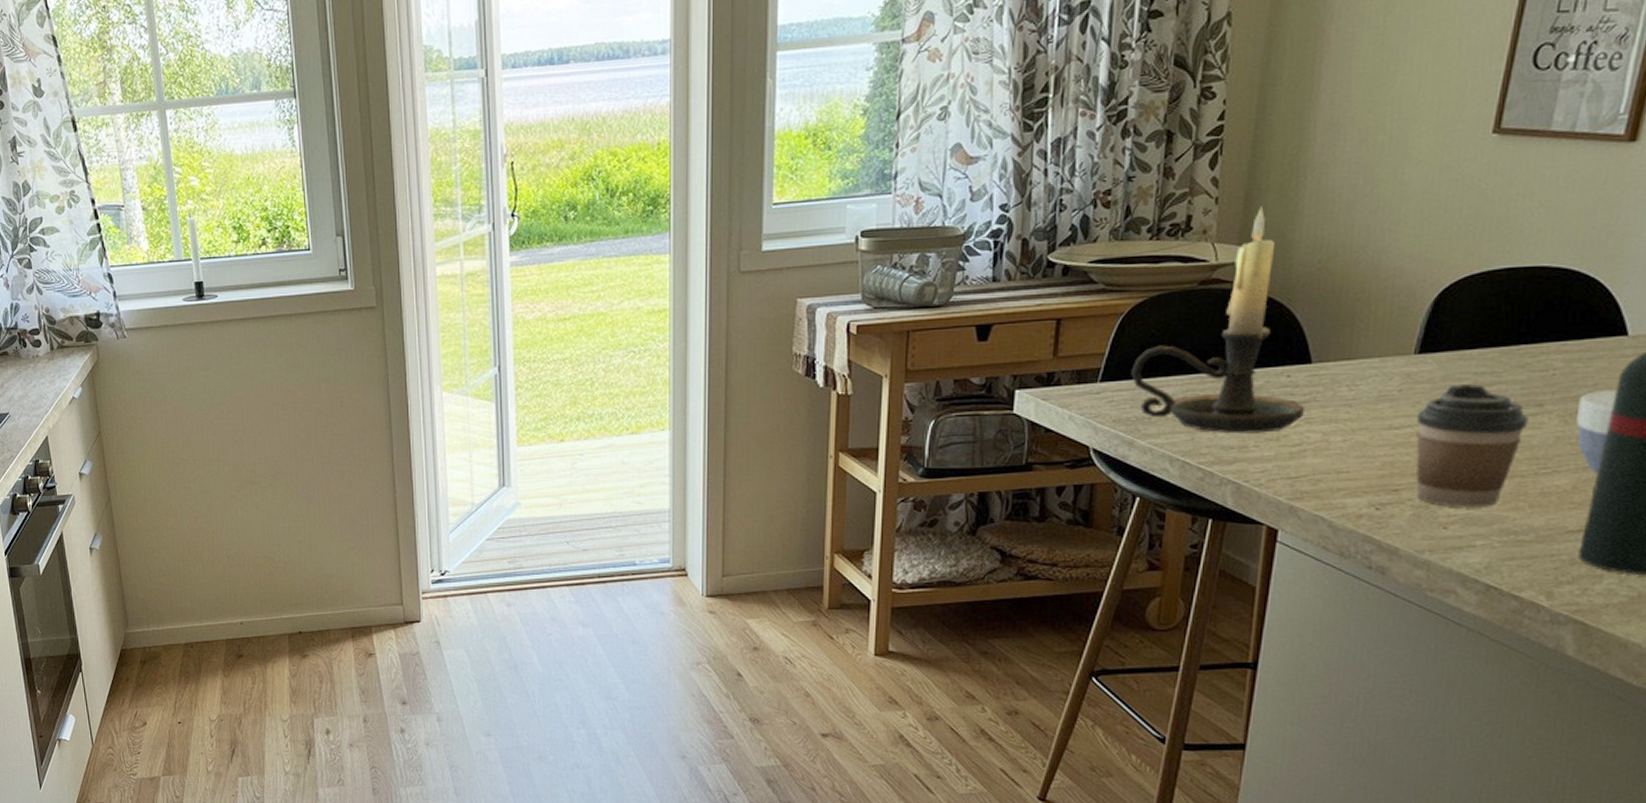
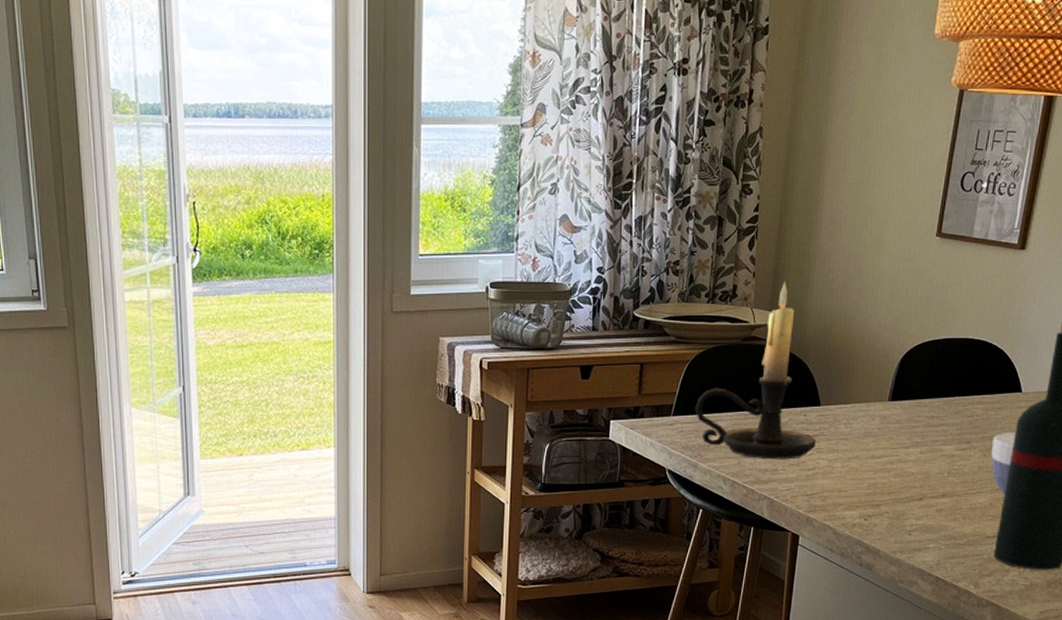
coffee cup: present [1416,384,1529,507] -> none [890,425,962,518]

